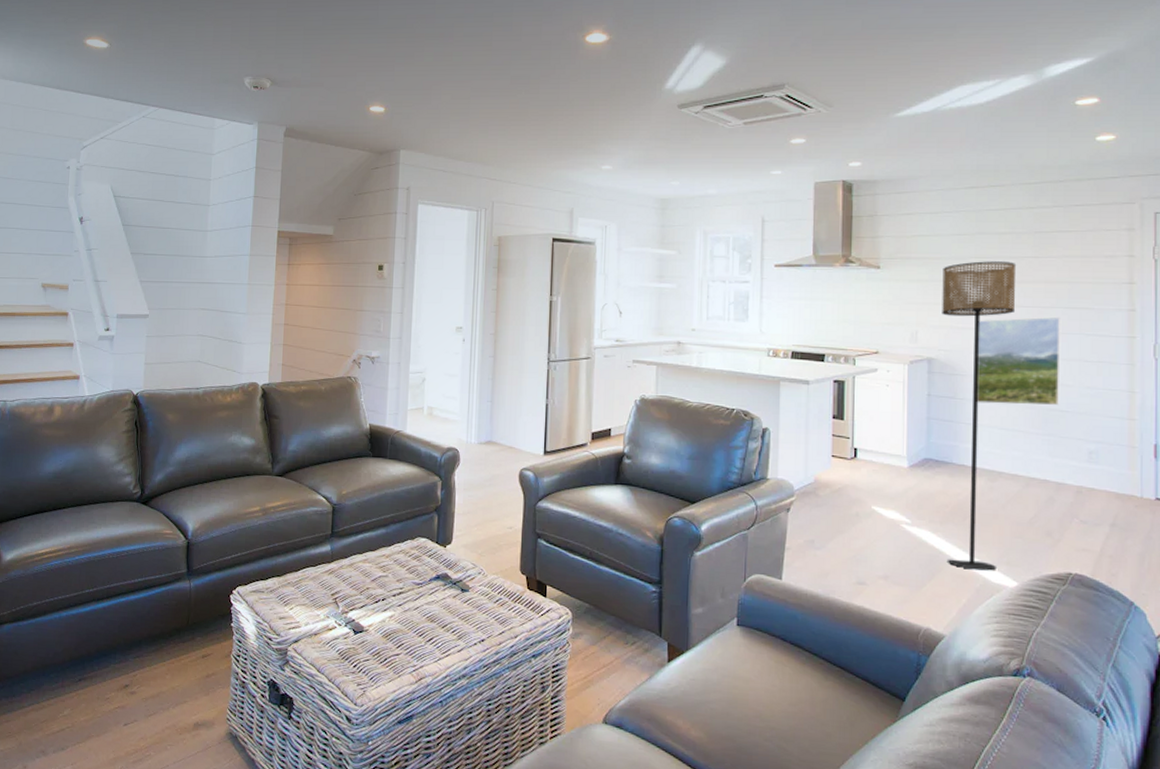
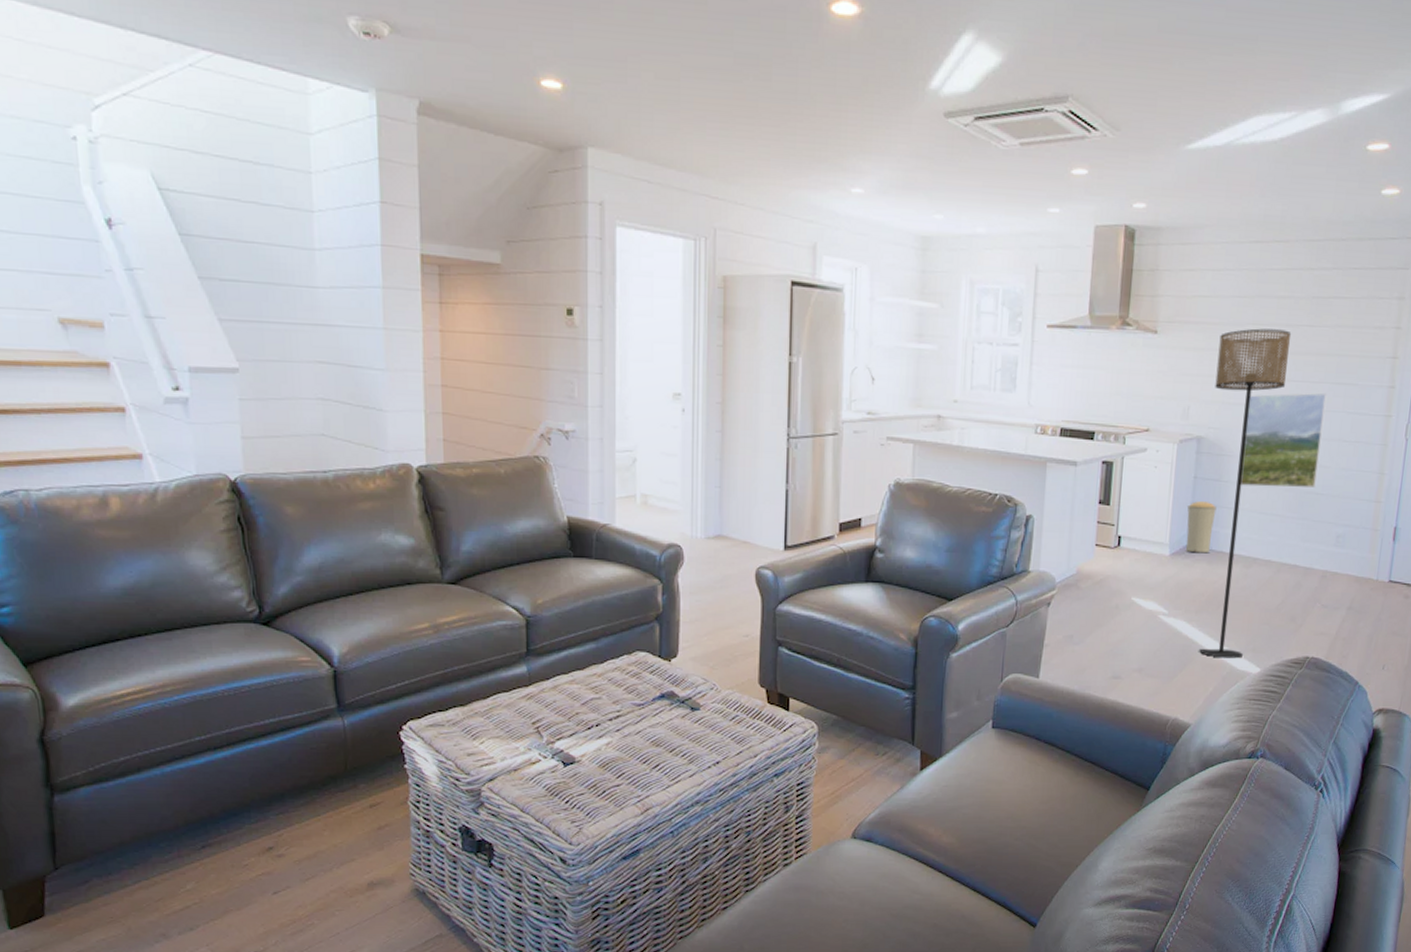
trash can: none [923,417,954,466] -> present [1185,501,1217,554]

